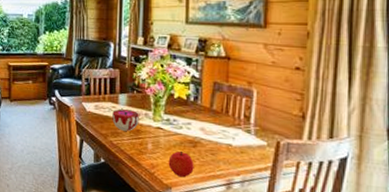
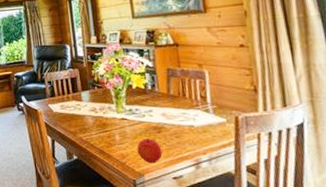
decorative bowl: present [112,109,139,131] -> none [78,105,104,126]

